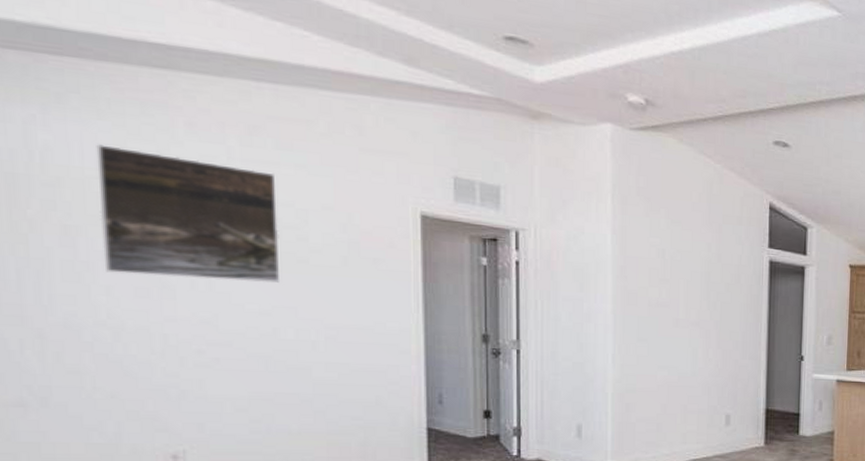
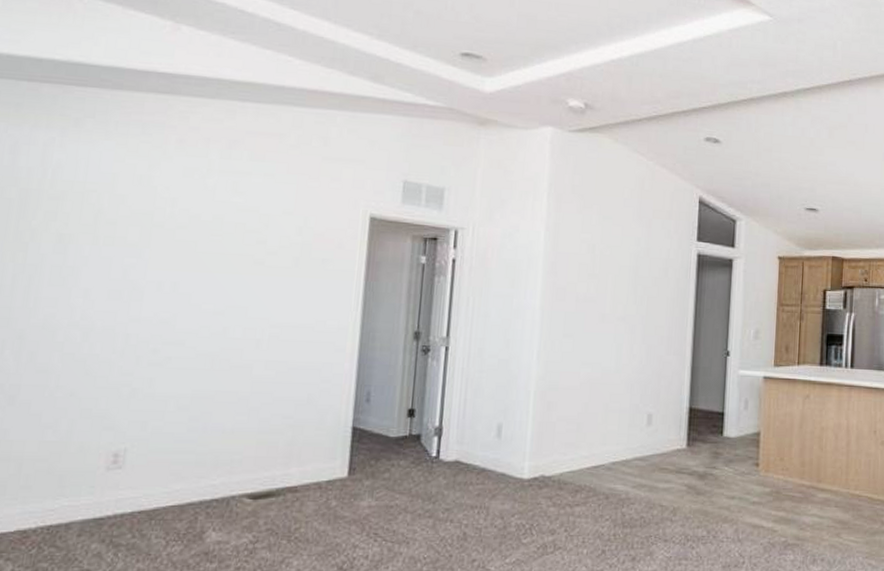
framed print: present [96,144,281,283] -> none [87,161,246,284]

